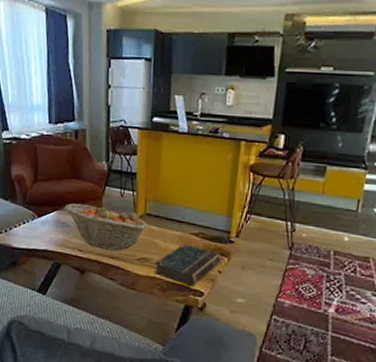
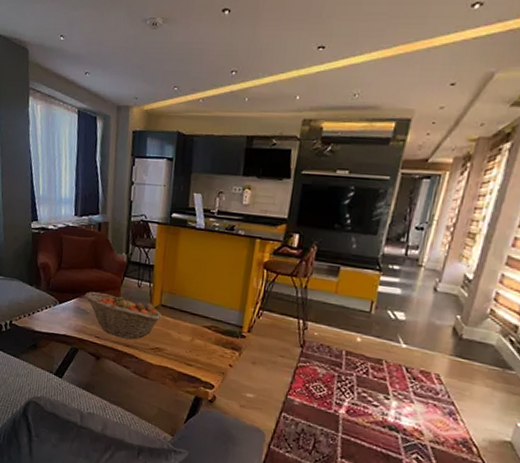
book: present [153,243,221,287] -> none [166,336,233,379]

